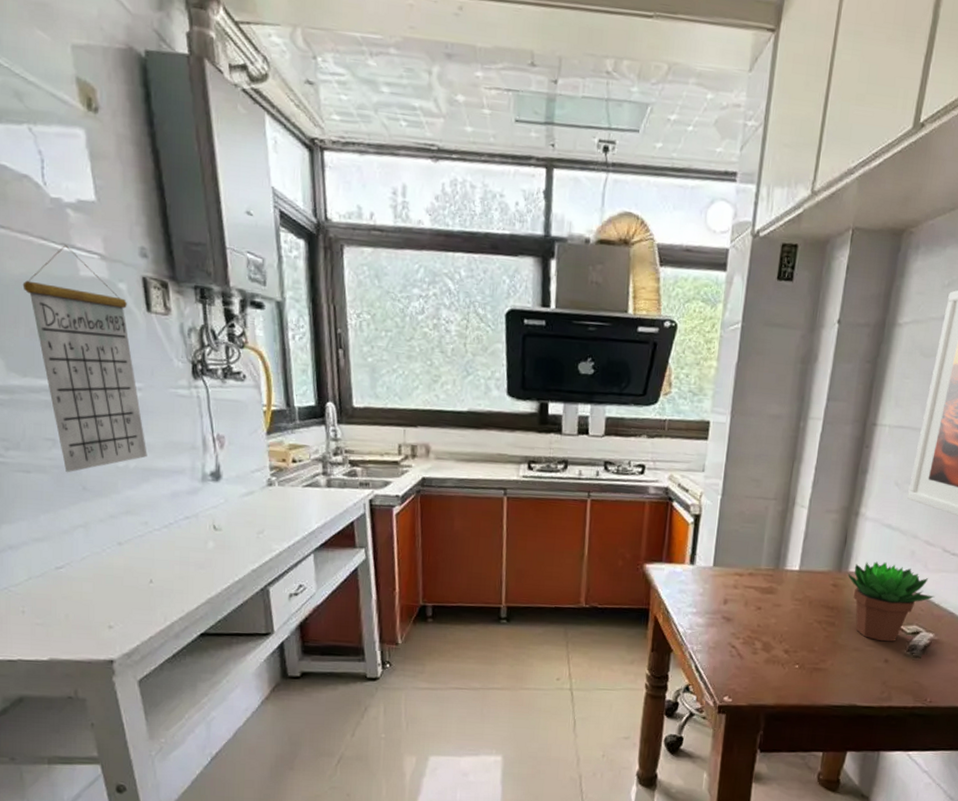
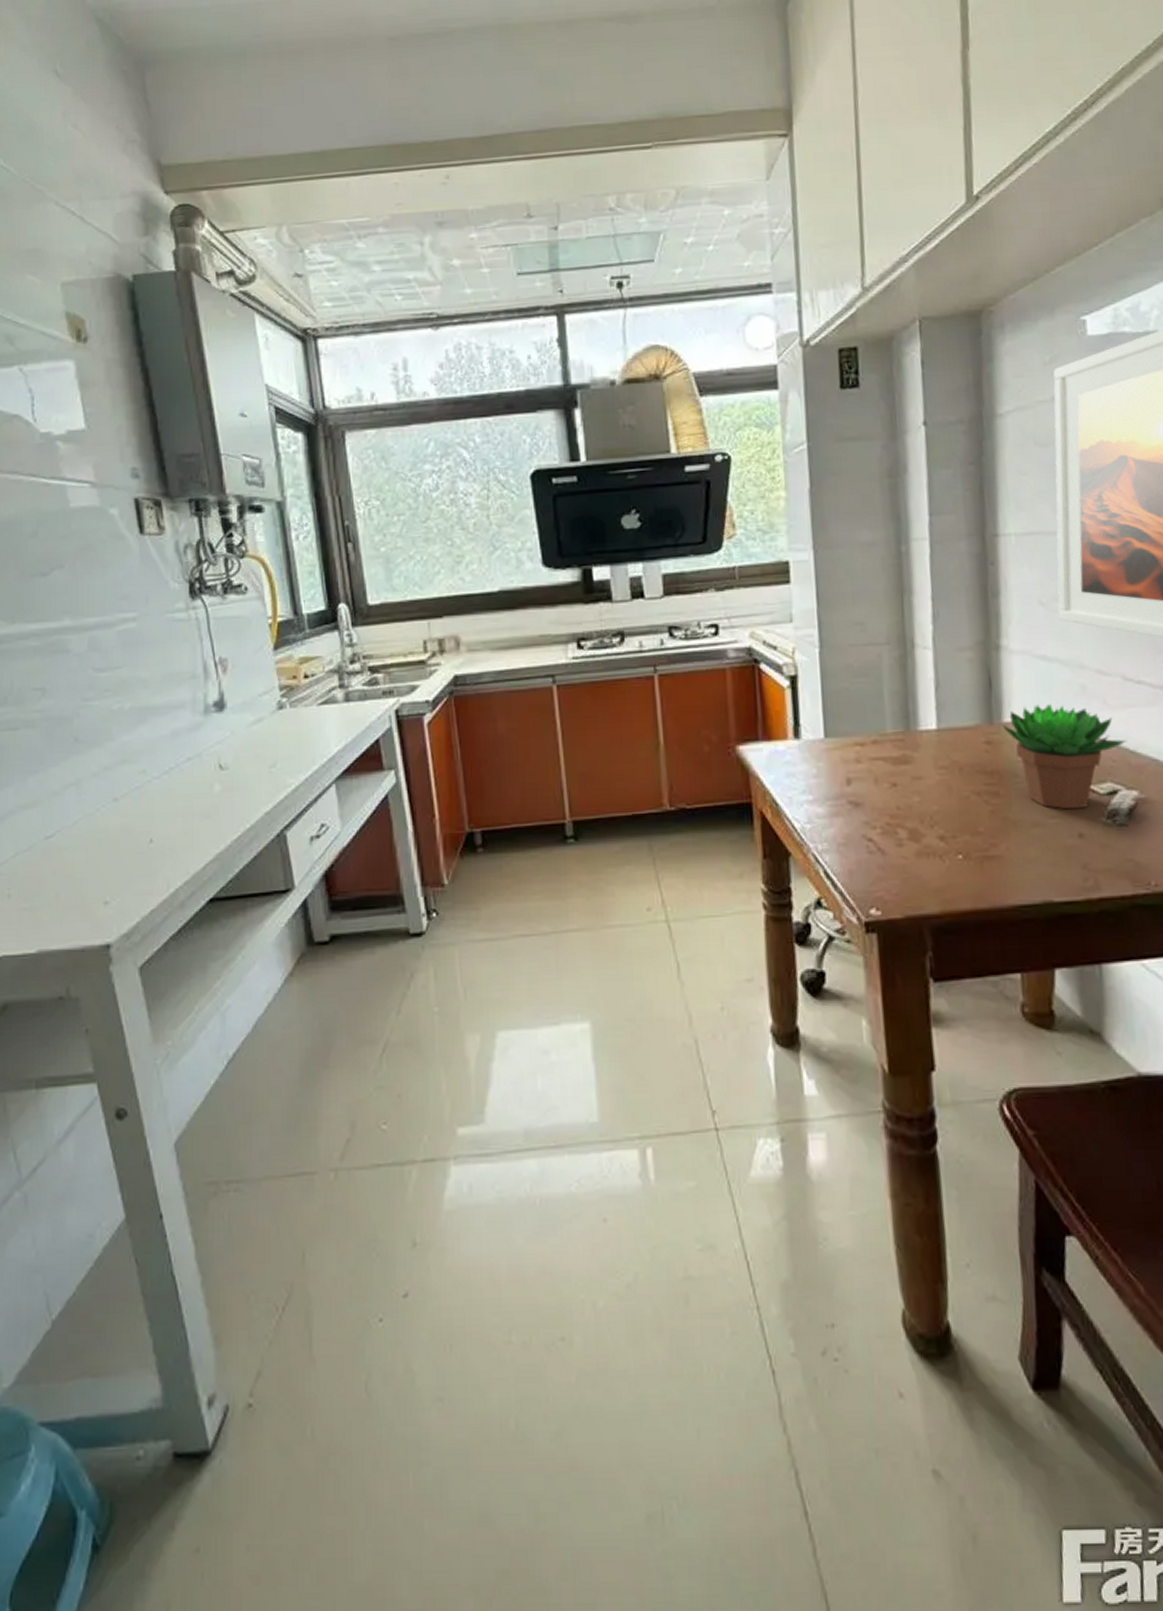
calendar: present [22,245,147,473] -> none [12,478,144,725]

